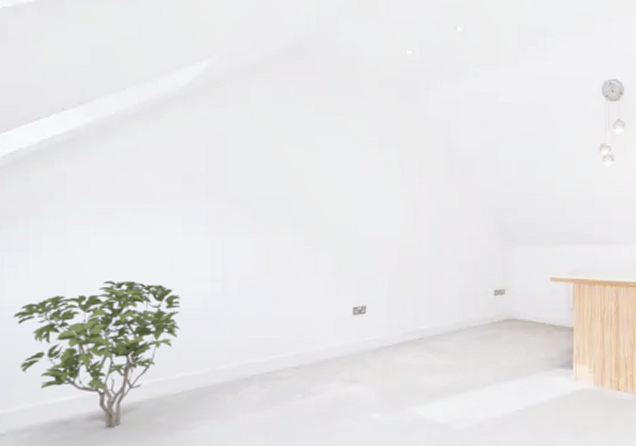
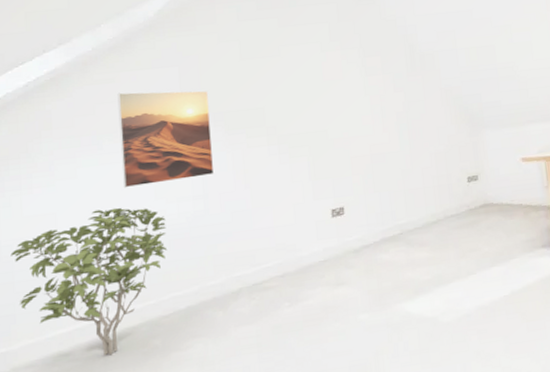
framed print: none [138,162,236,262] -> present [117,90,215,188]

